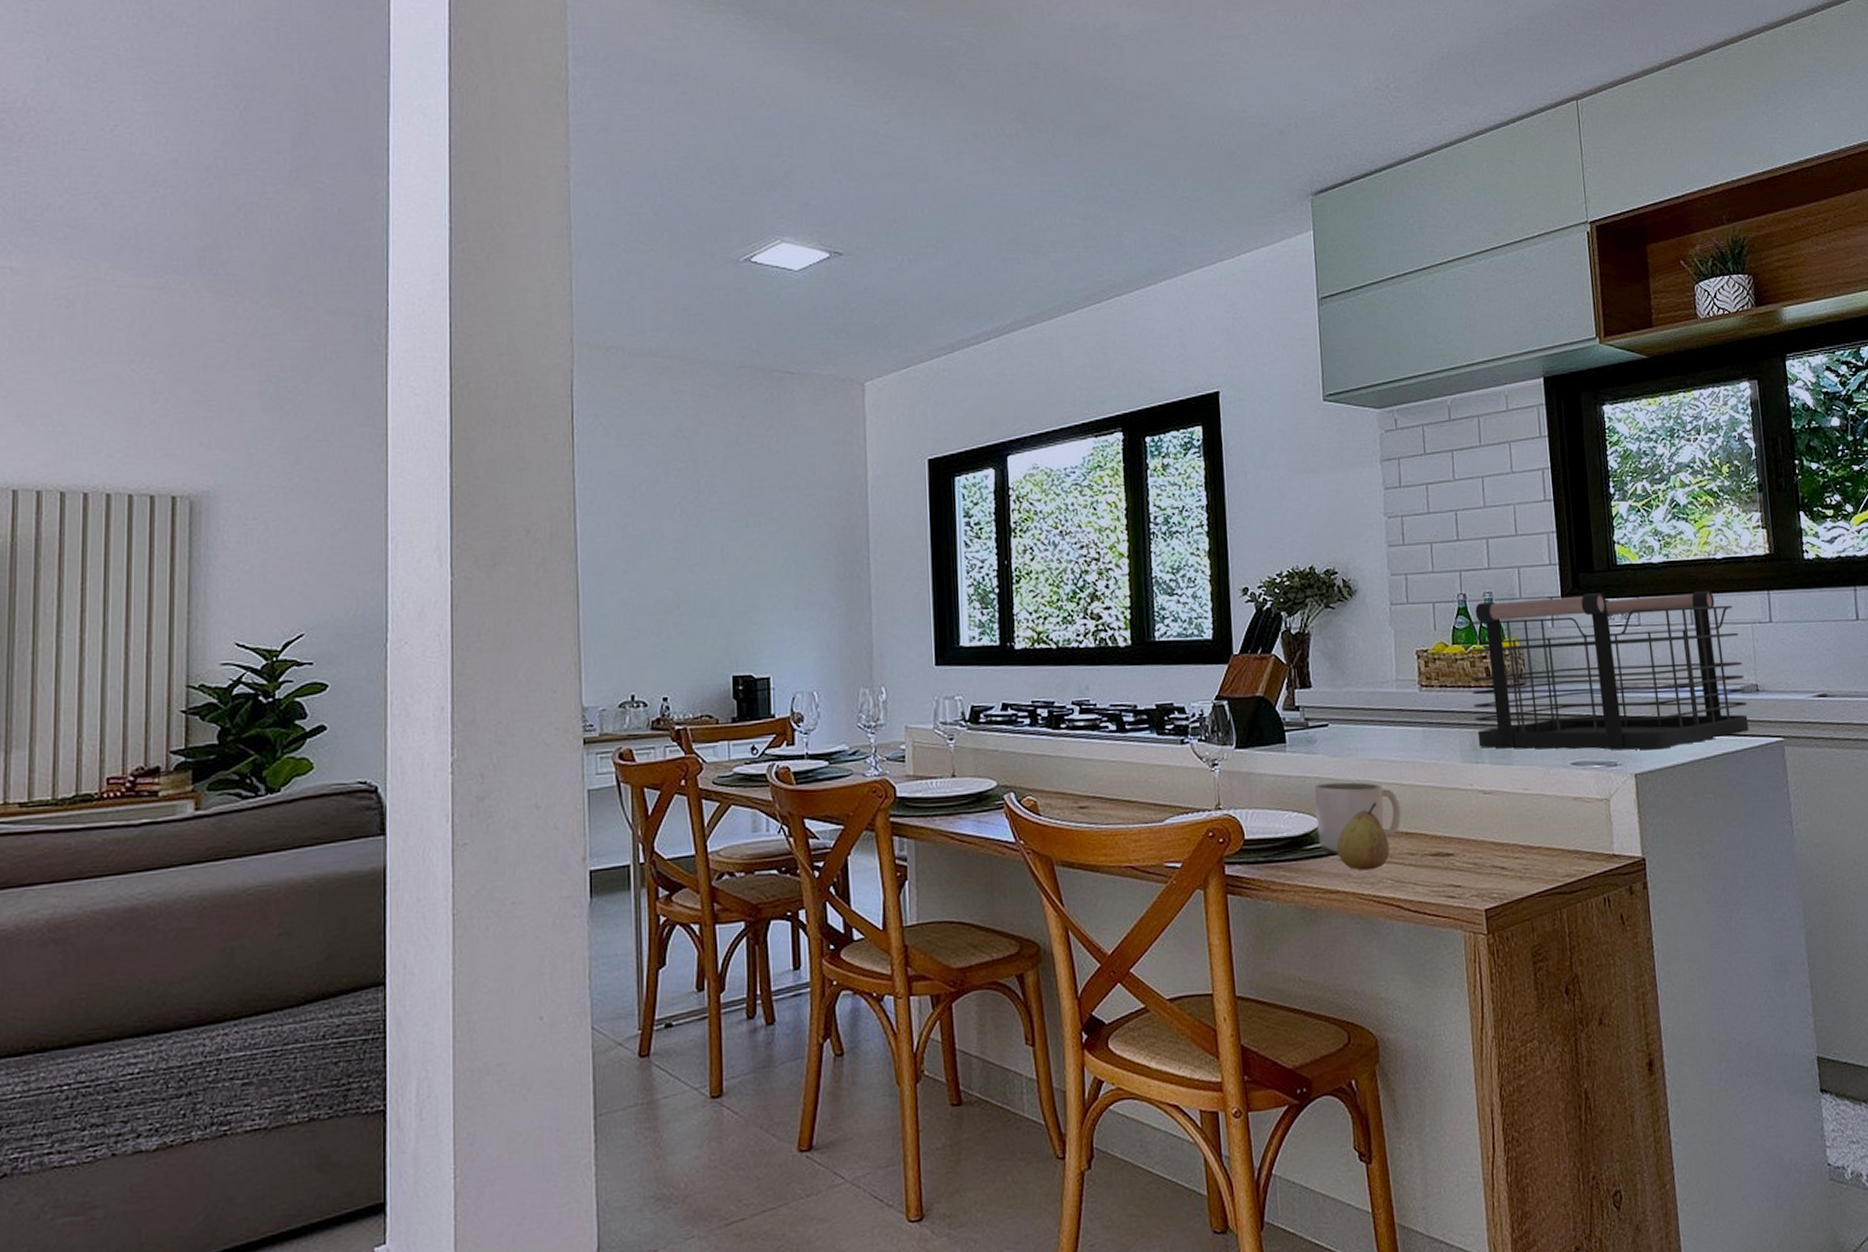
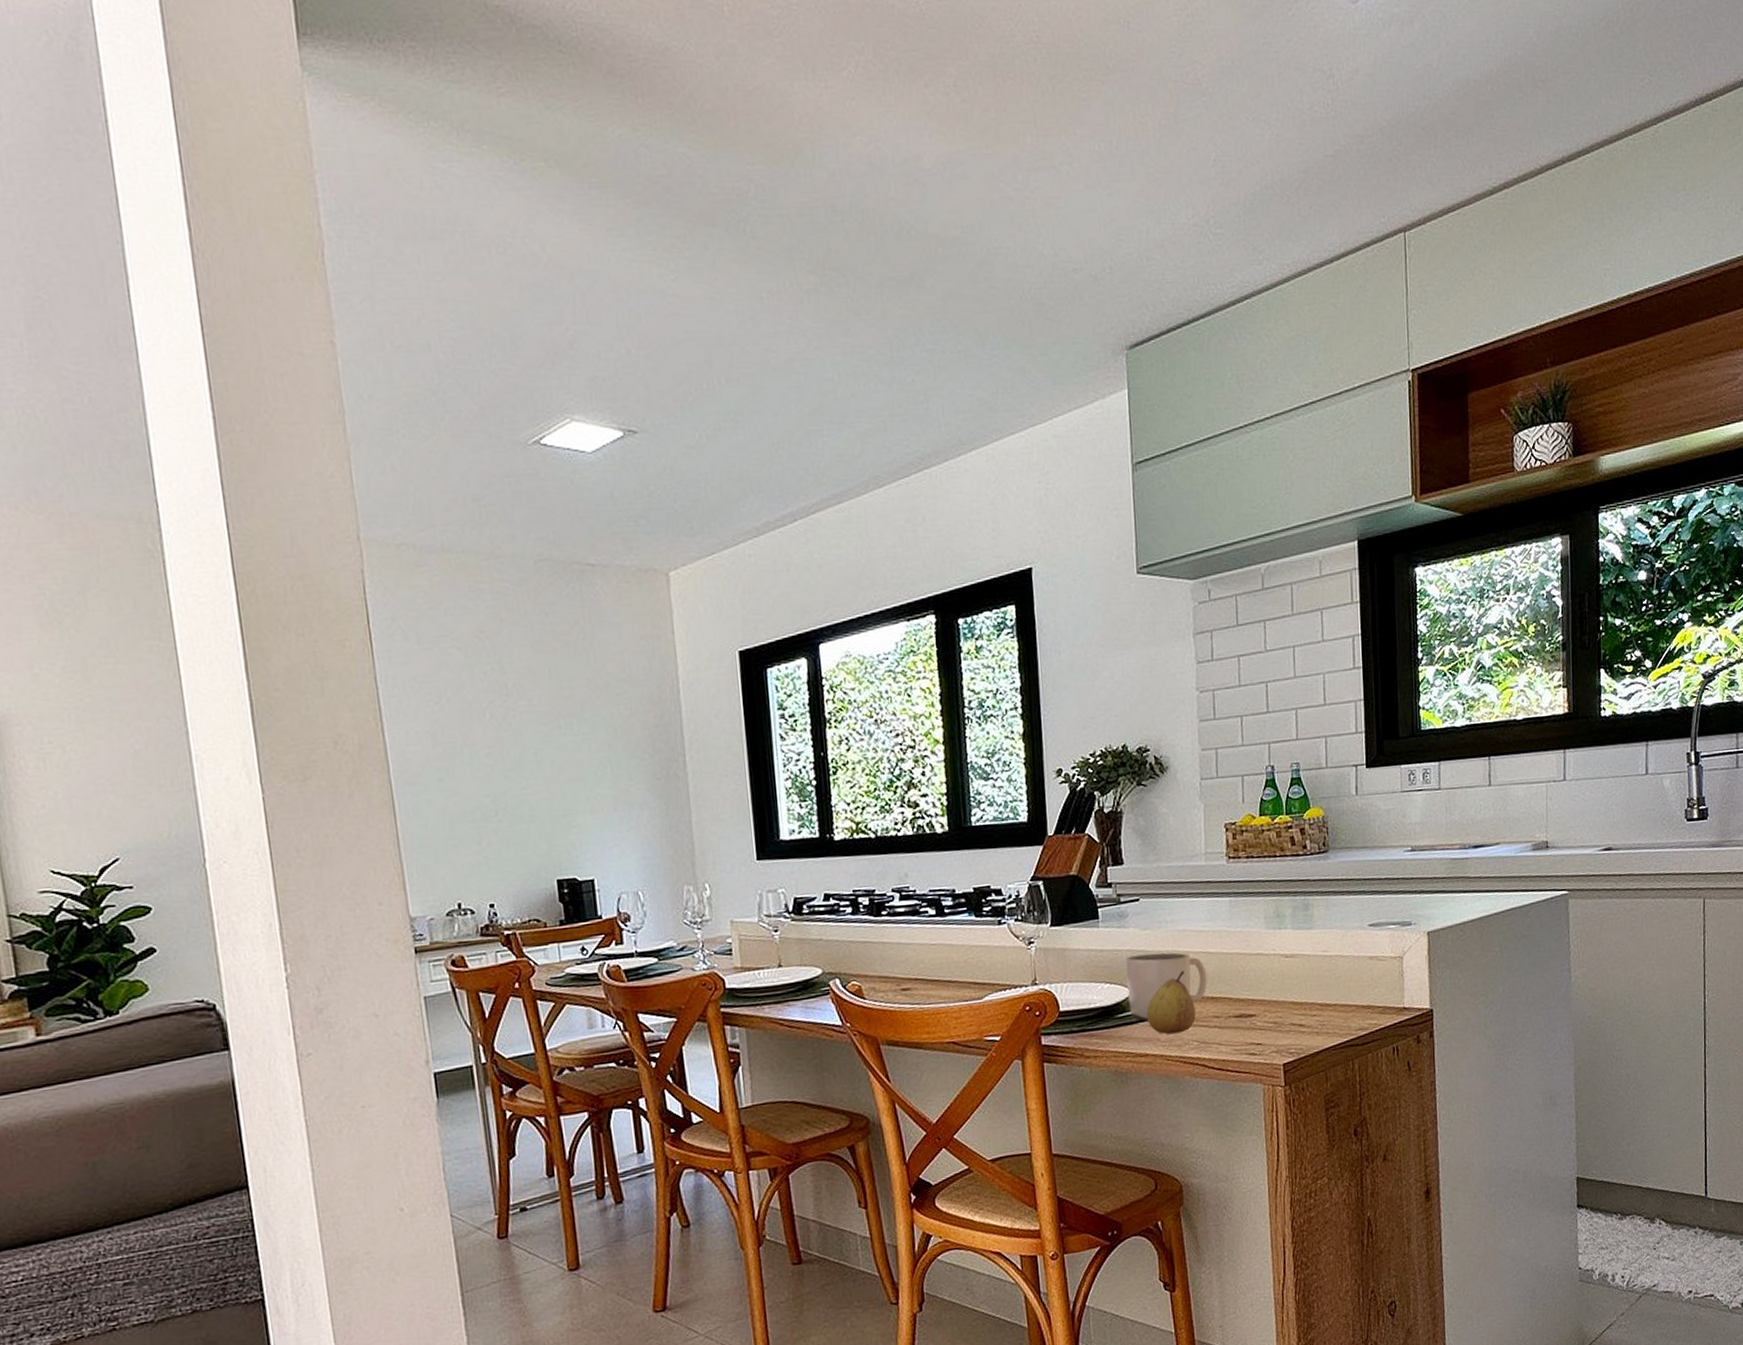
dish rack: present [1467,591,1749,750] -> none [1274,752,1537,915]

